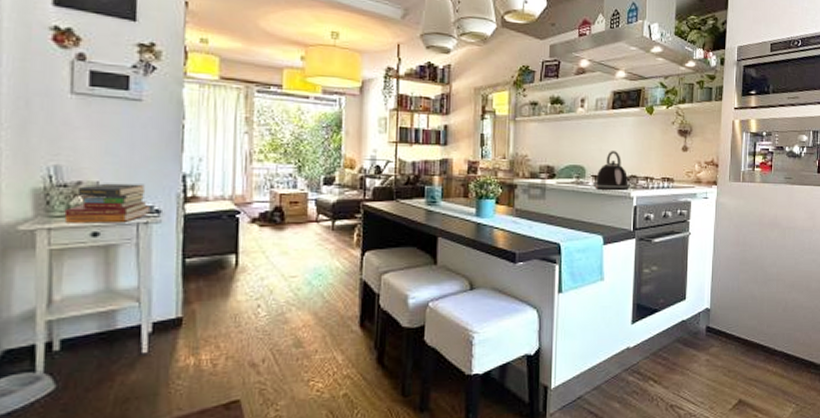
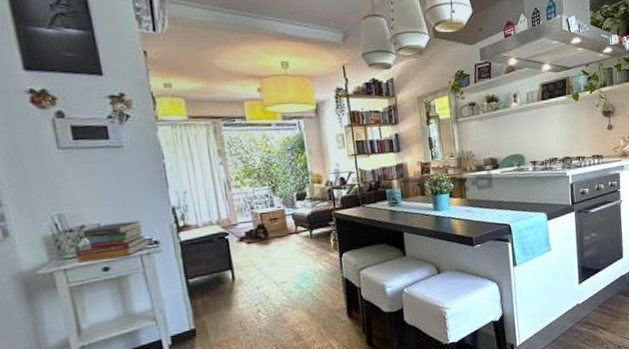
kettle: present [594,151,629,191] -> none [534,137,564,174]

